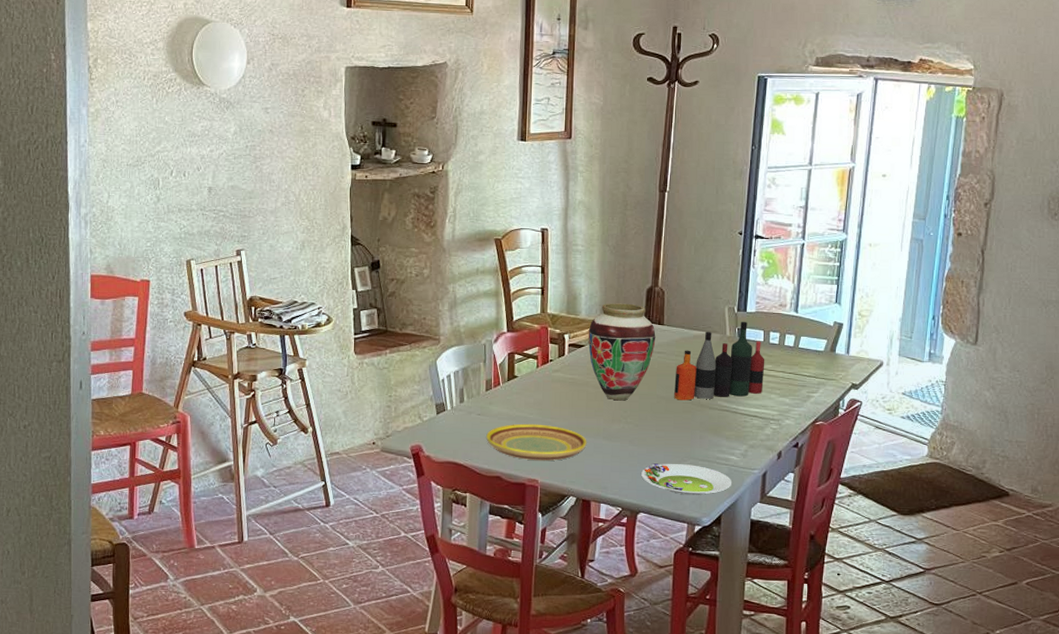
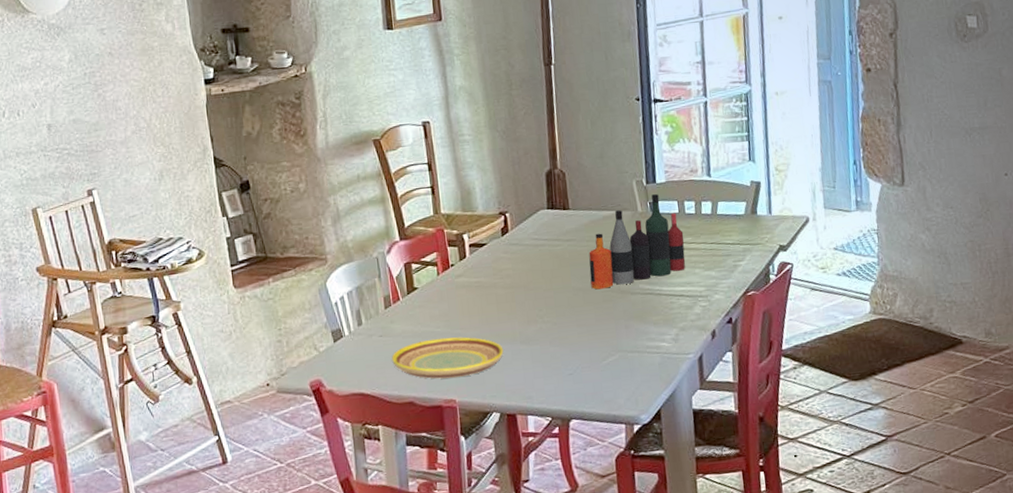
vase: present [588,303,656,401] -> none [488,191,563,300]
salad plate: present [641,463,733,496] -> none [567,358,668,393]

